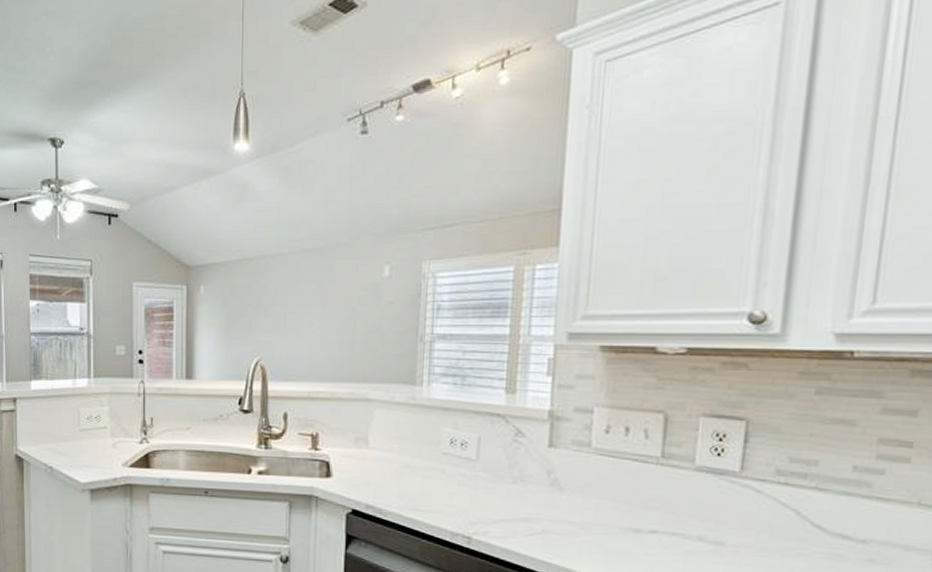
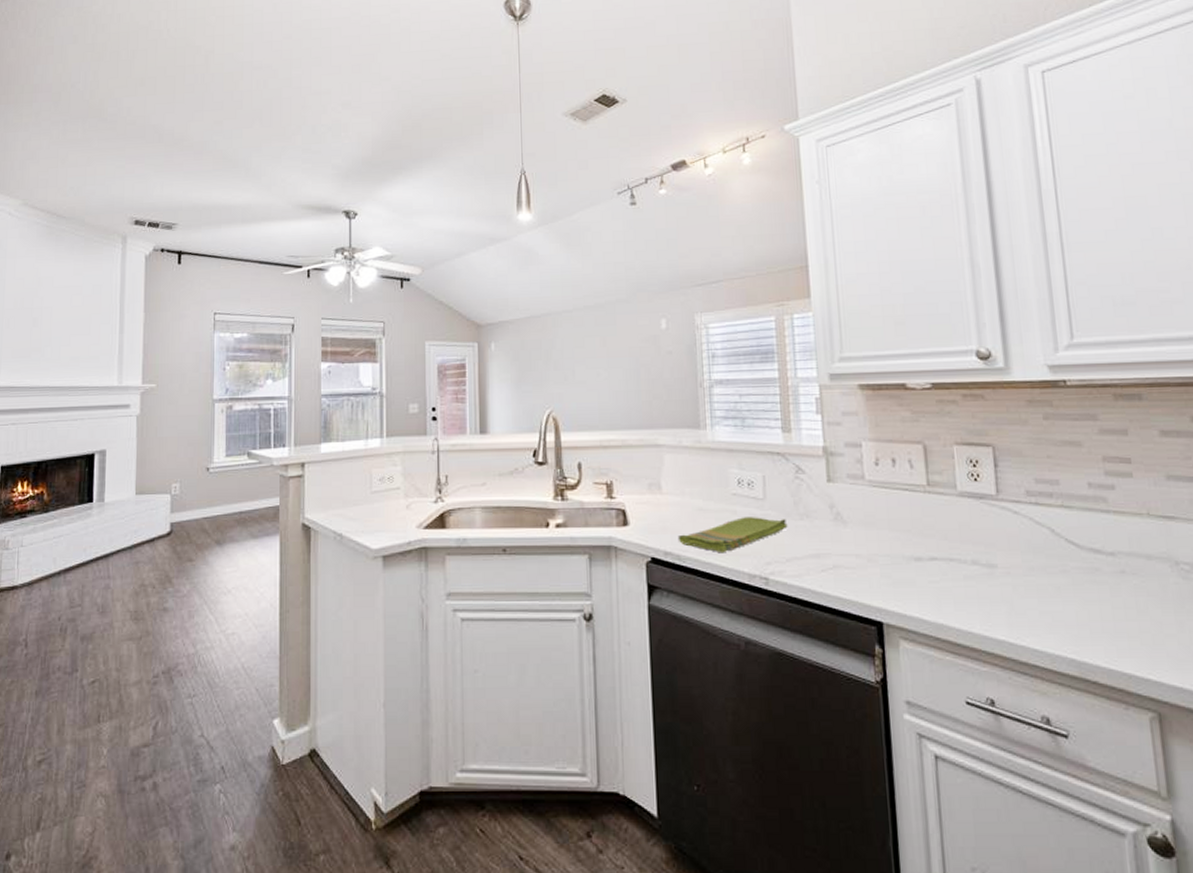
dish towel: none [381,477,499,511] -> present [677,517,788,553]

